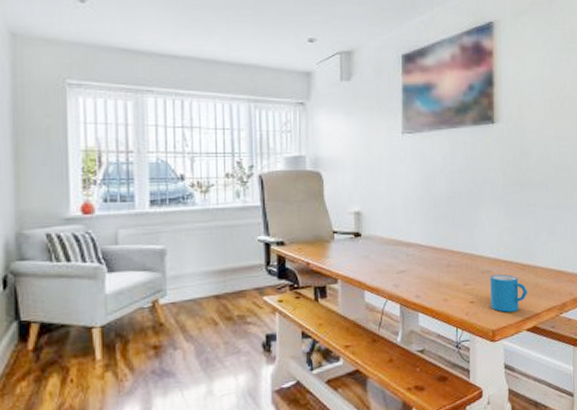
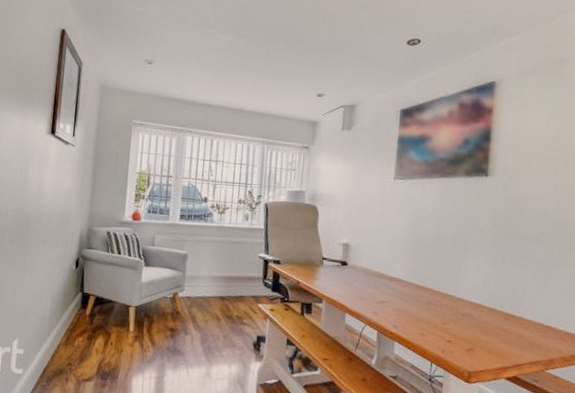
mug: present [490,274,528,313] -> none [469,319,511,359]

